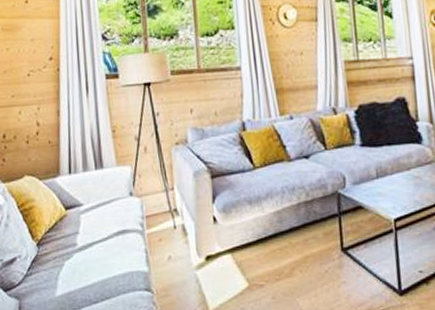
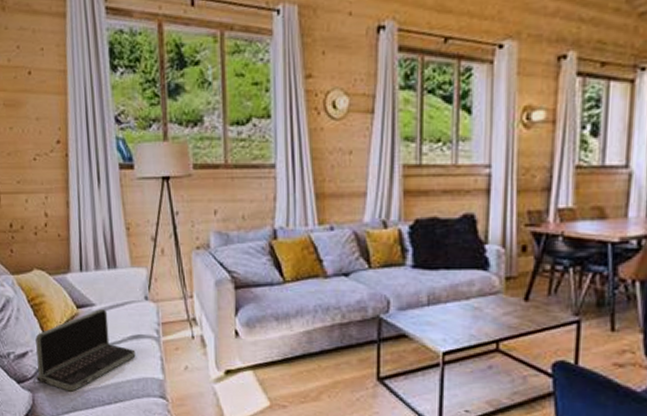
laptop: none [20,208,122,294] -> present [33,309,136,392]

